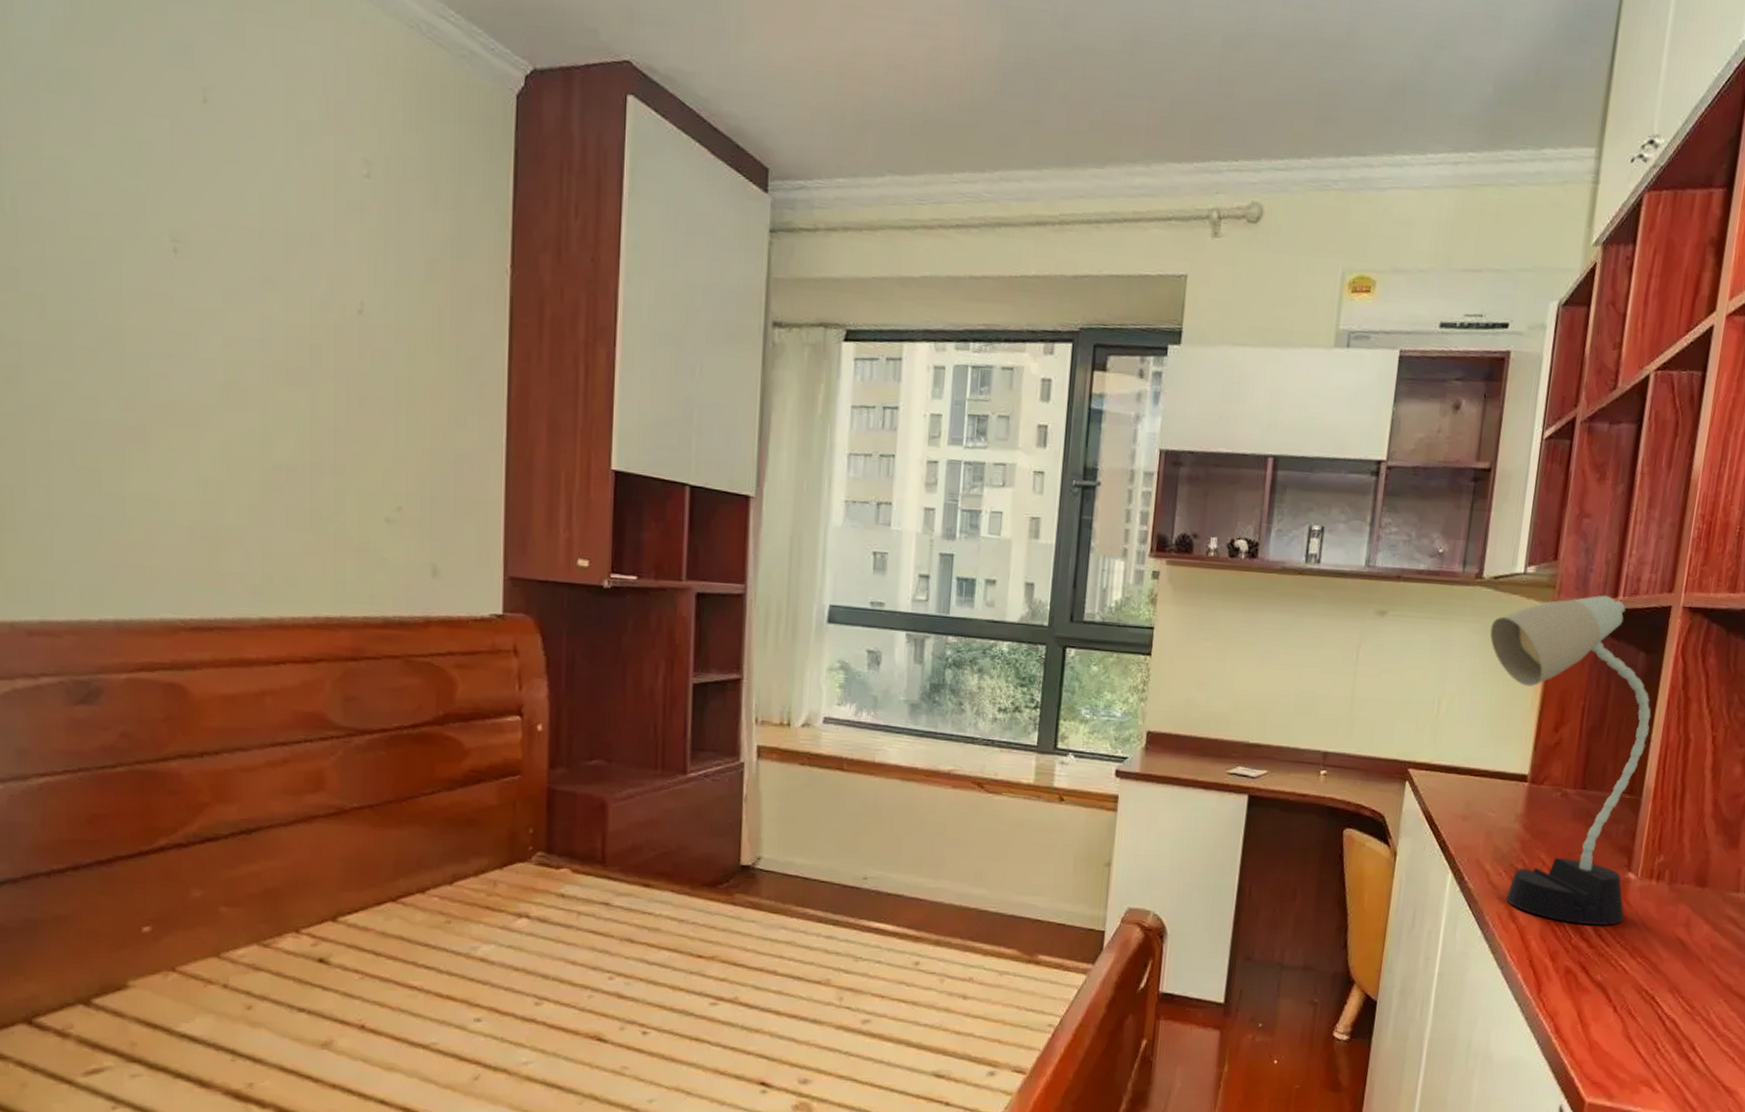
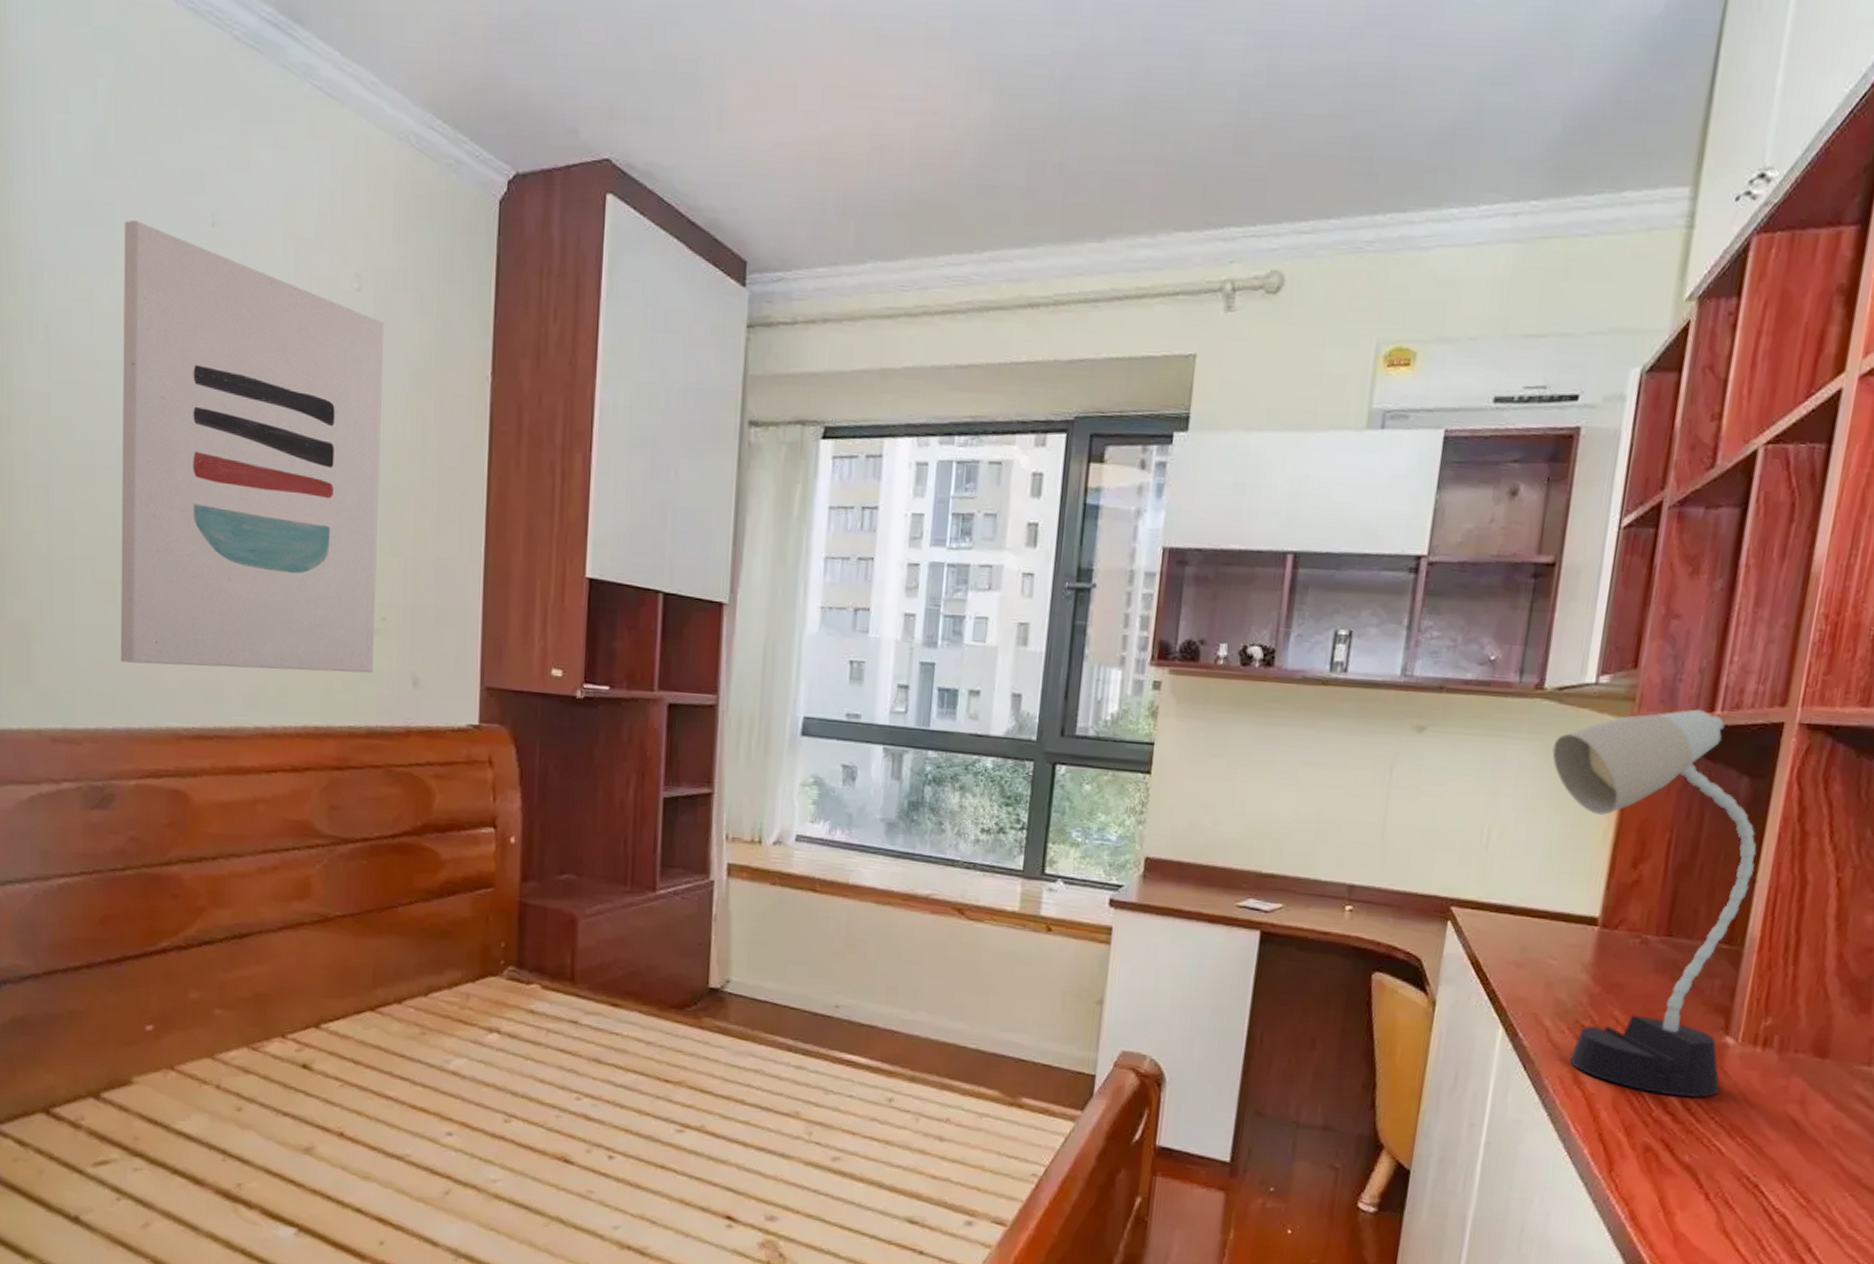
wall art: none [102,90,396,563] -> present [120,219,385,673]

